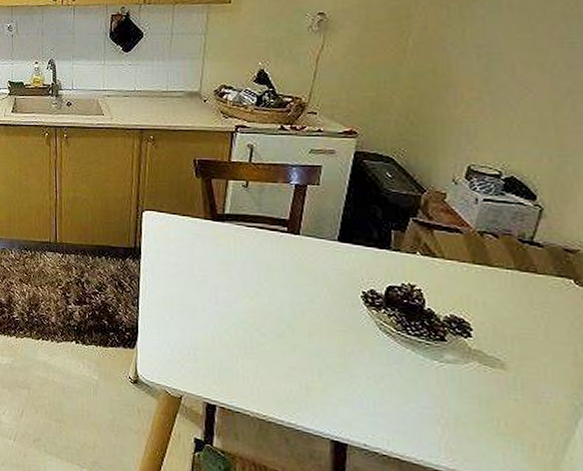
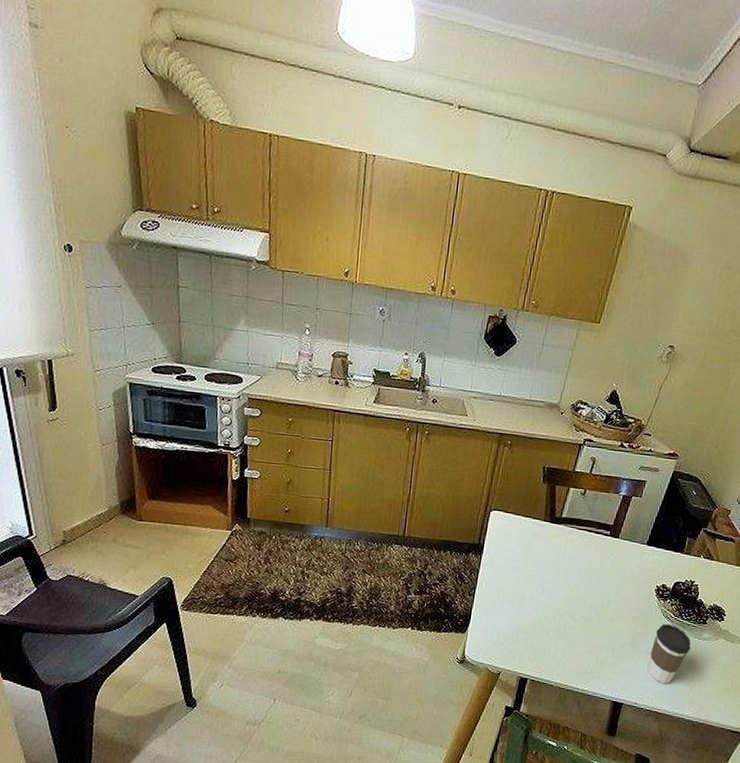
coffee cup: none [371,340,429,421] -> present [647,623,691,684]

